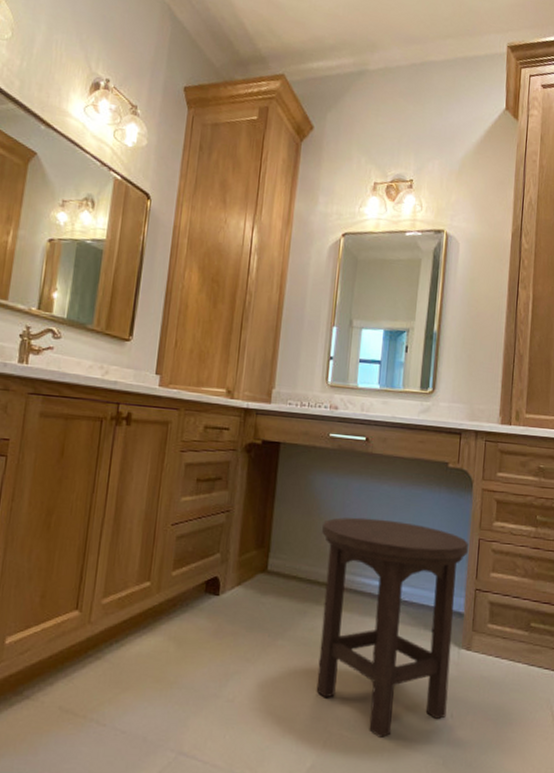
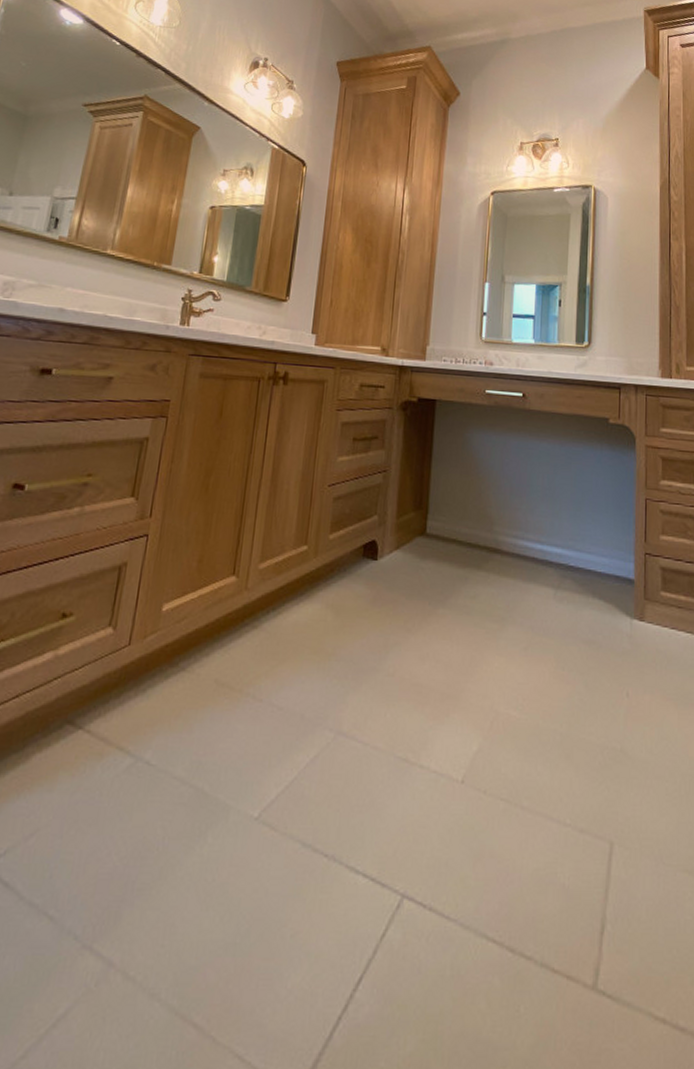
stool: present [316,517,468,738] -> none [480,476,634,719]

